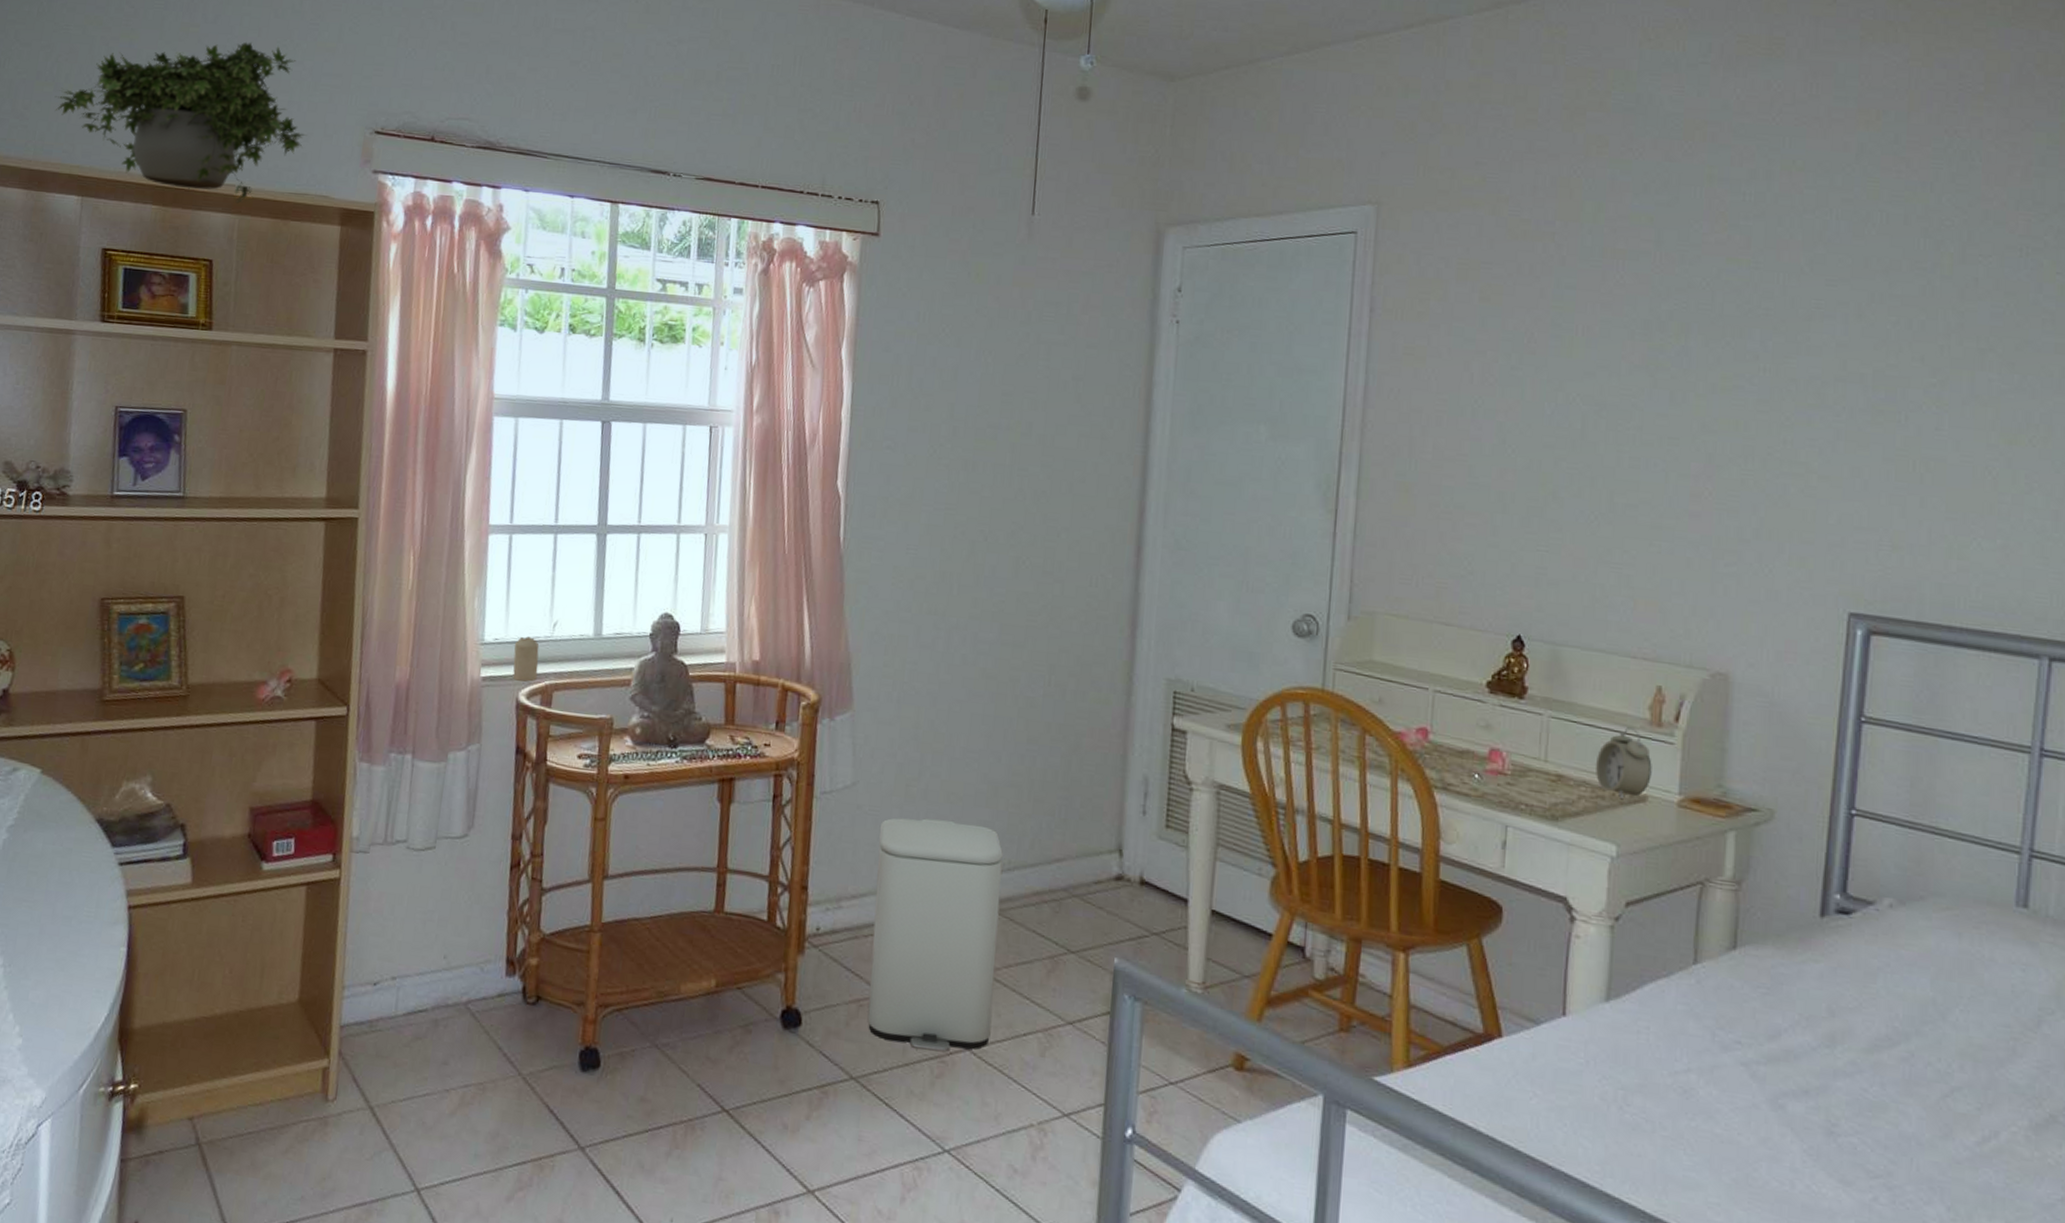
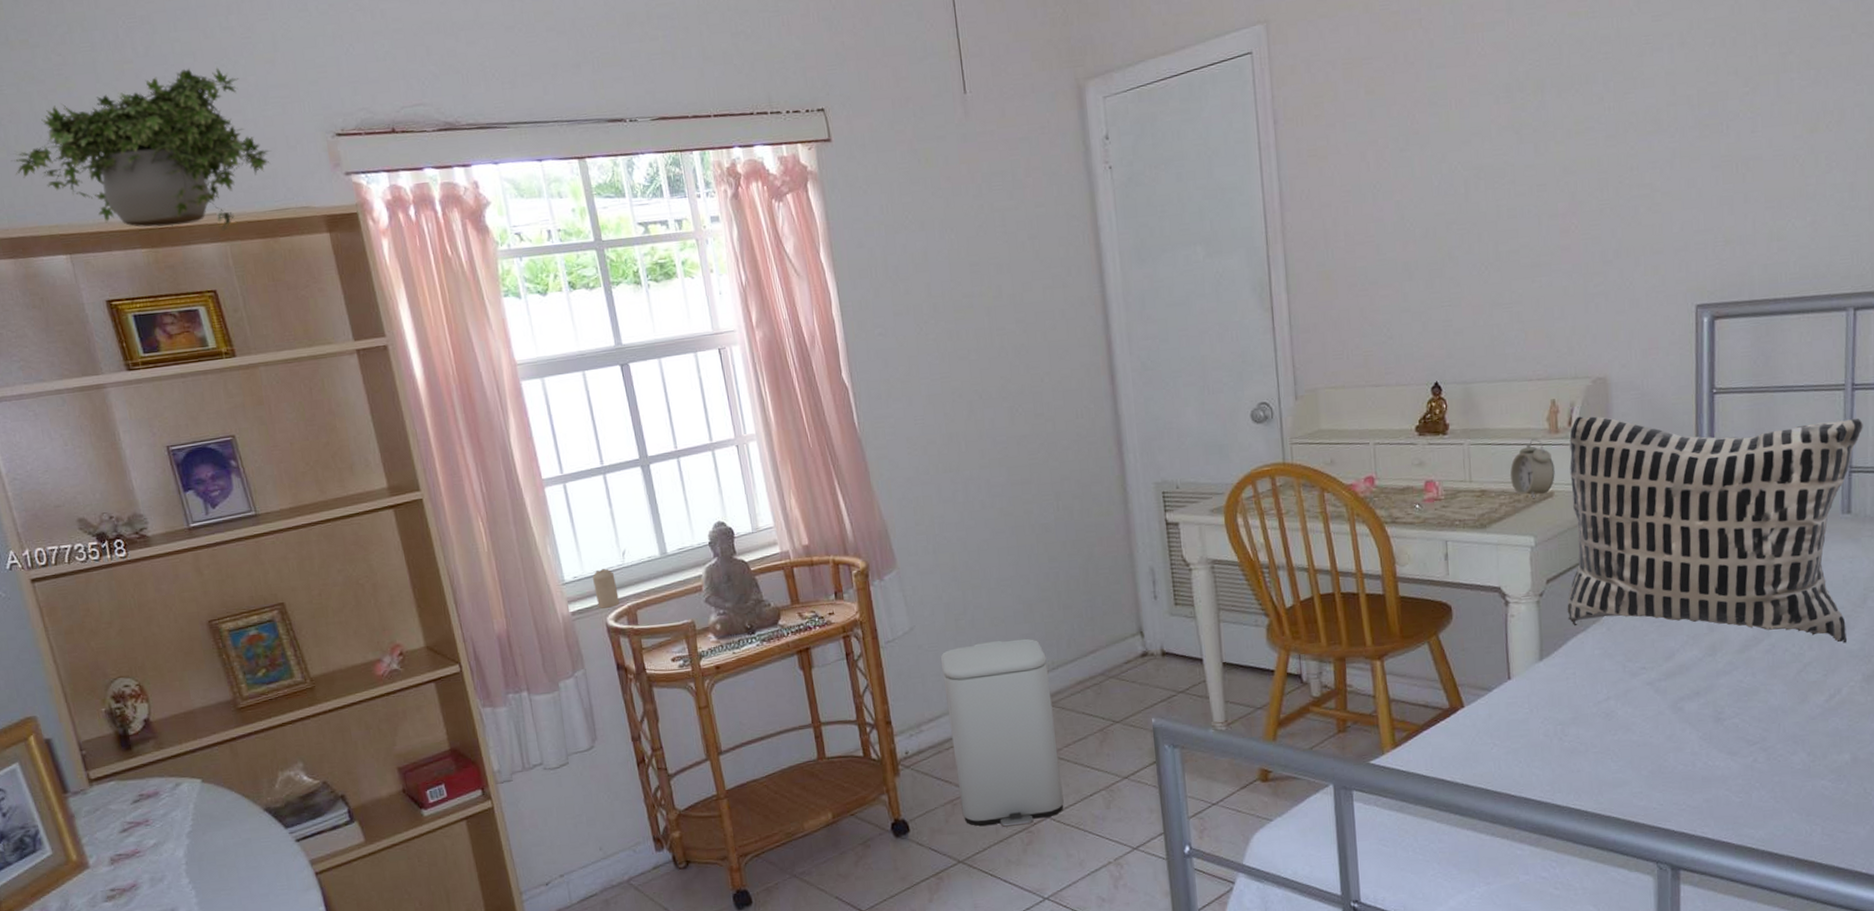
cushion: none [1647,713,2052,1074] -> present [1567,416,1863,644]

